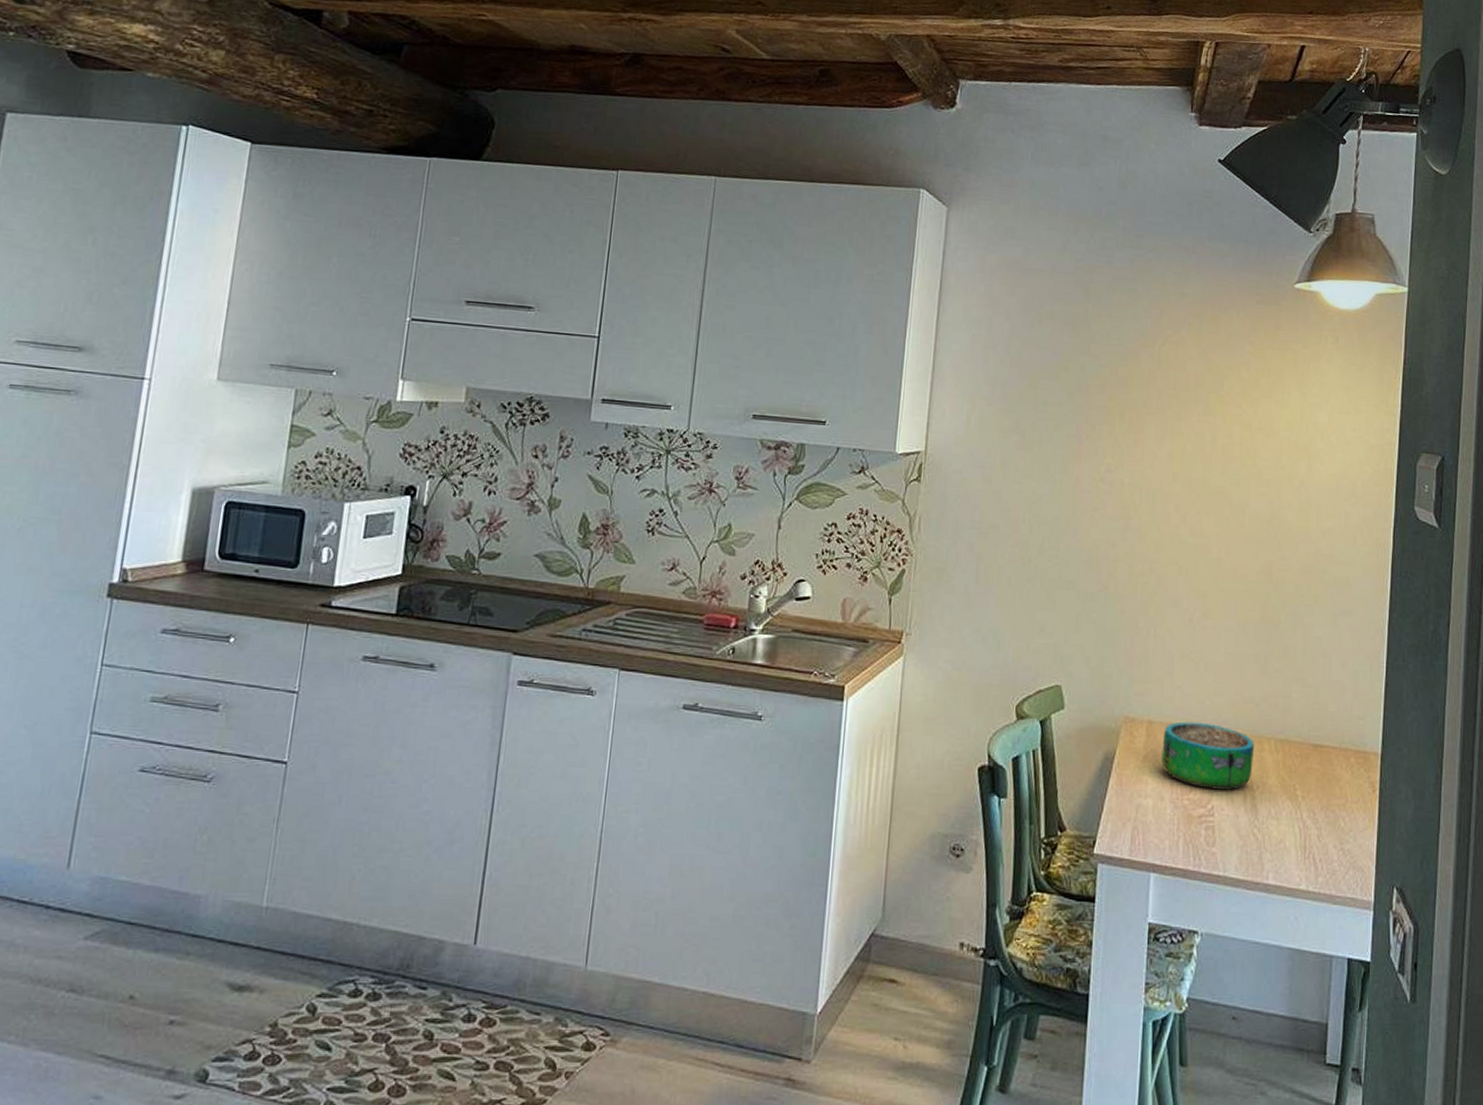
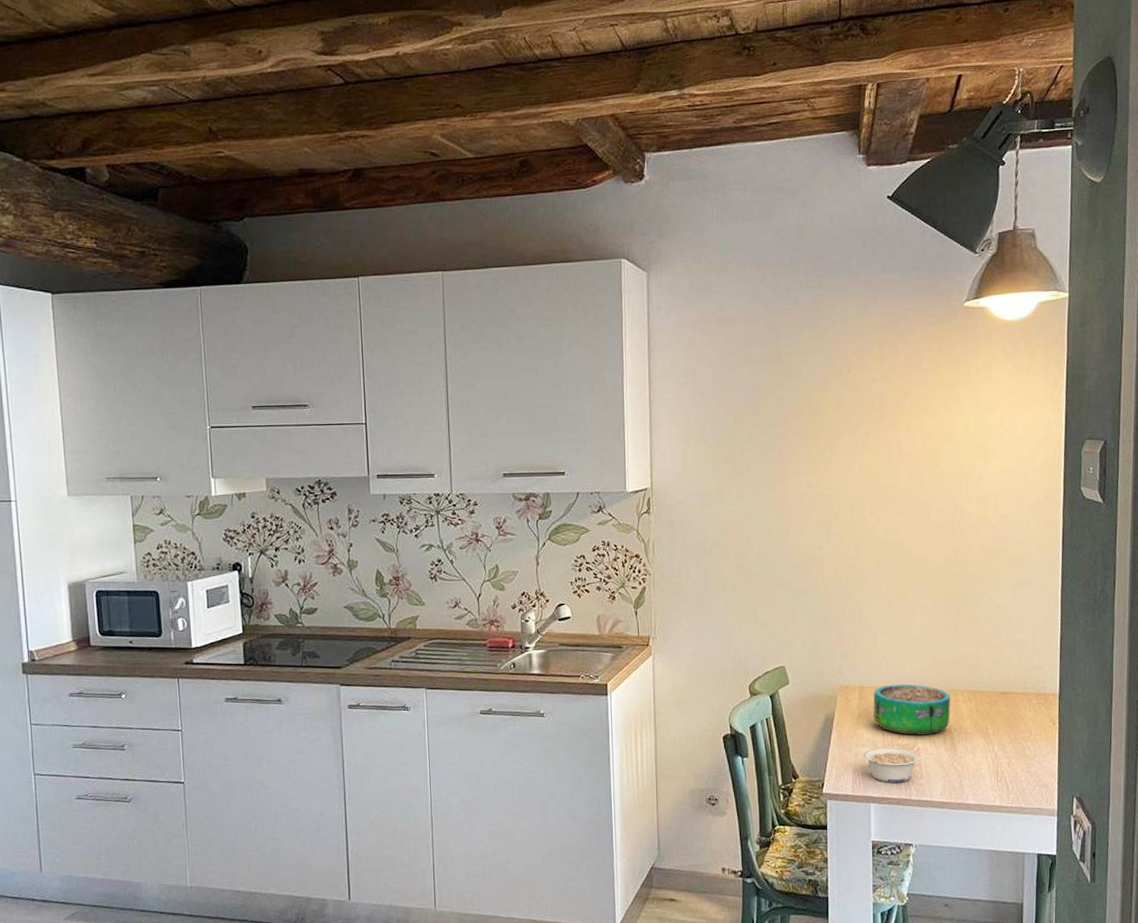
legume: none [1146,801,1214,848] -> present [863,747,920,783]

